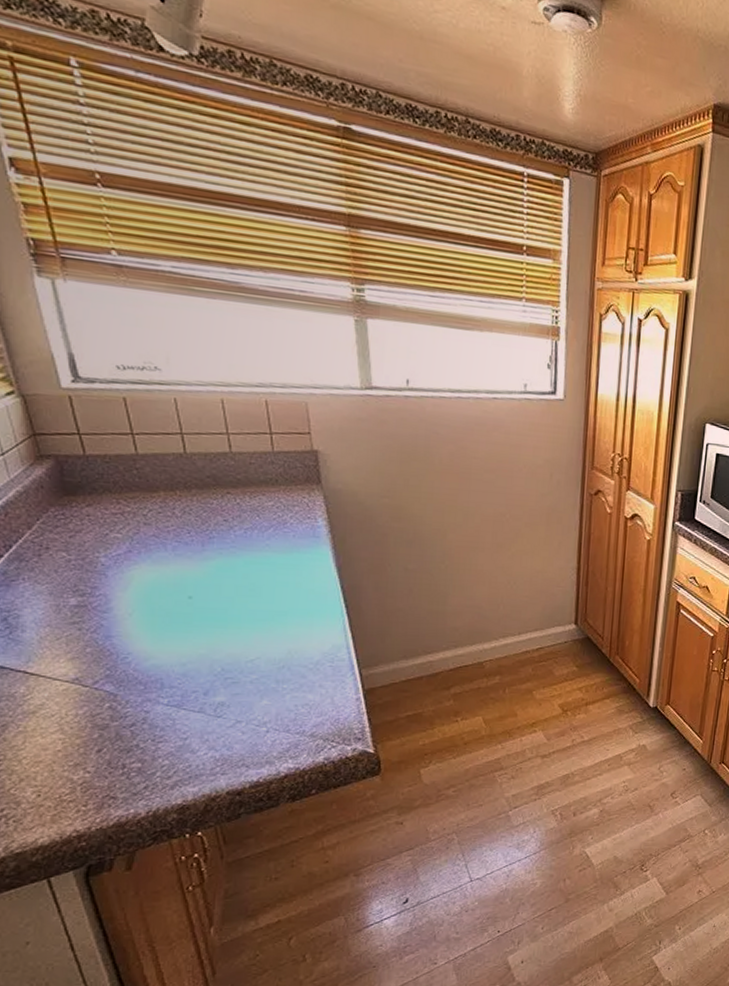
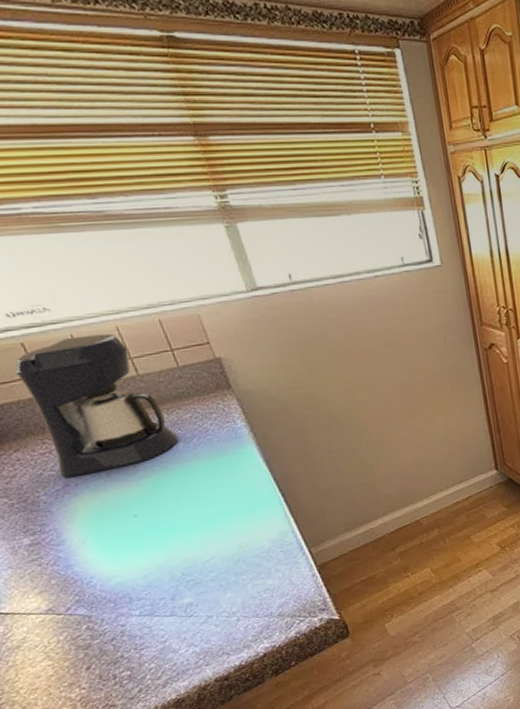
coffee maker: none [109,400,254,544] -> present [14,333,178,478]

